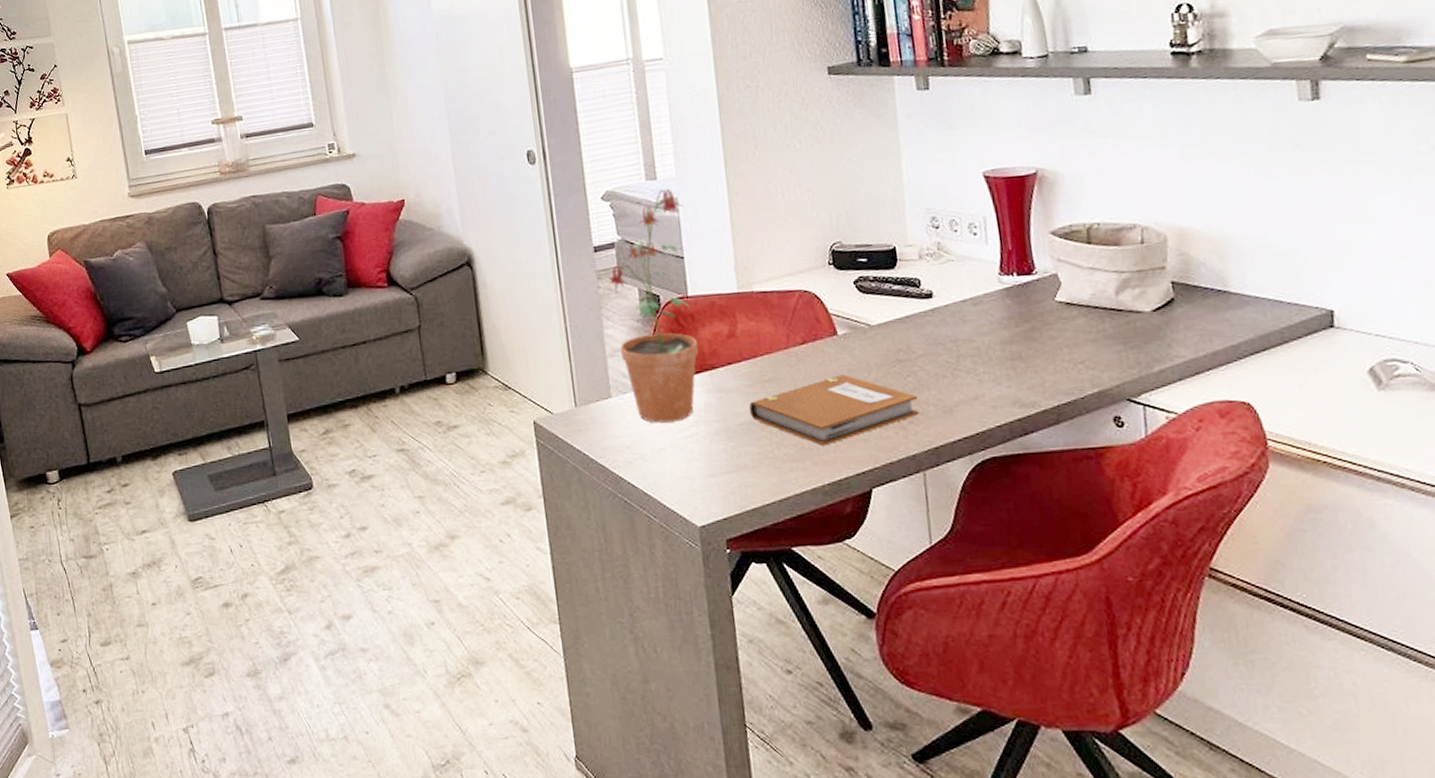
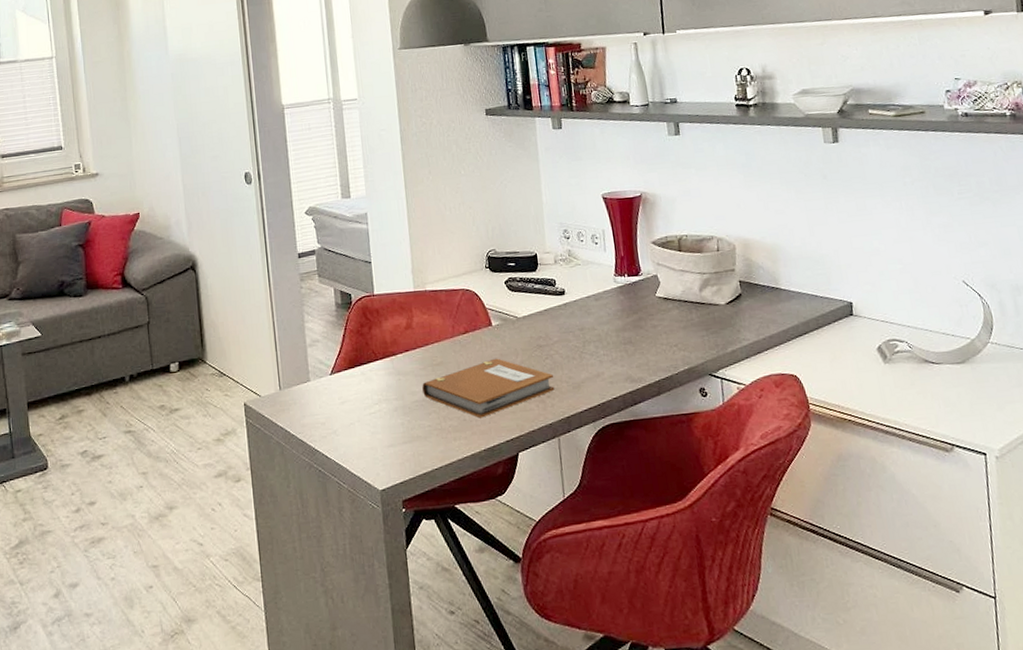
potted plant: present [607,188,699,423] -> none [308,205,382,402]

